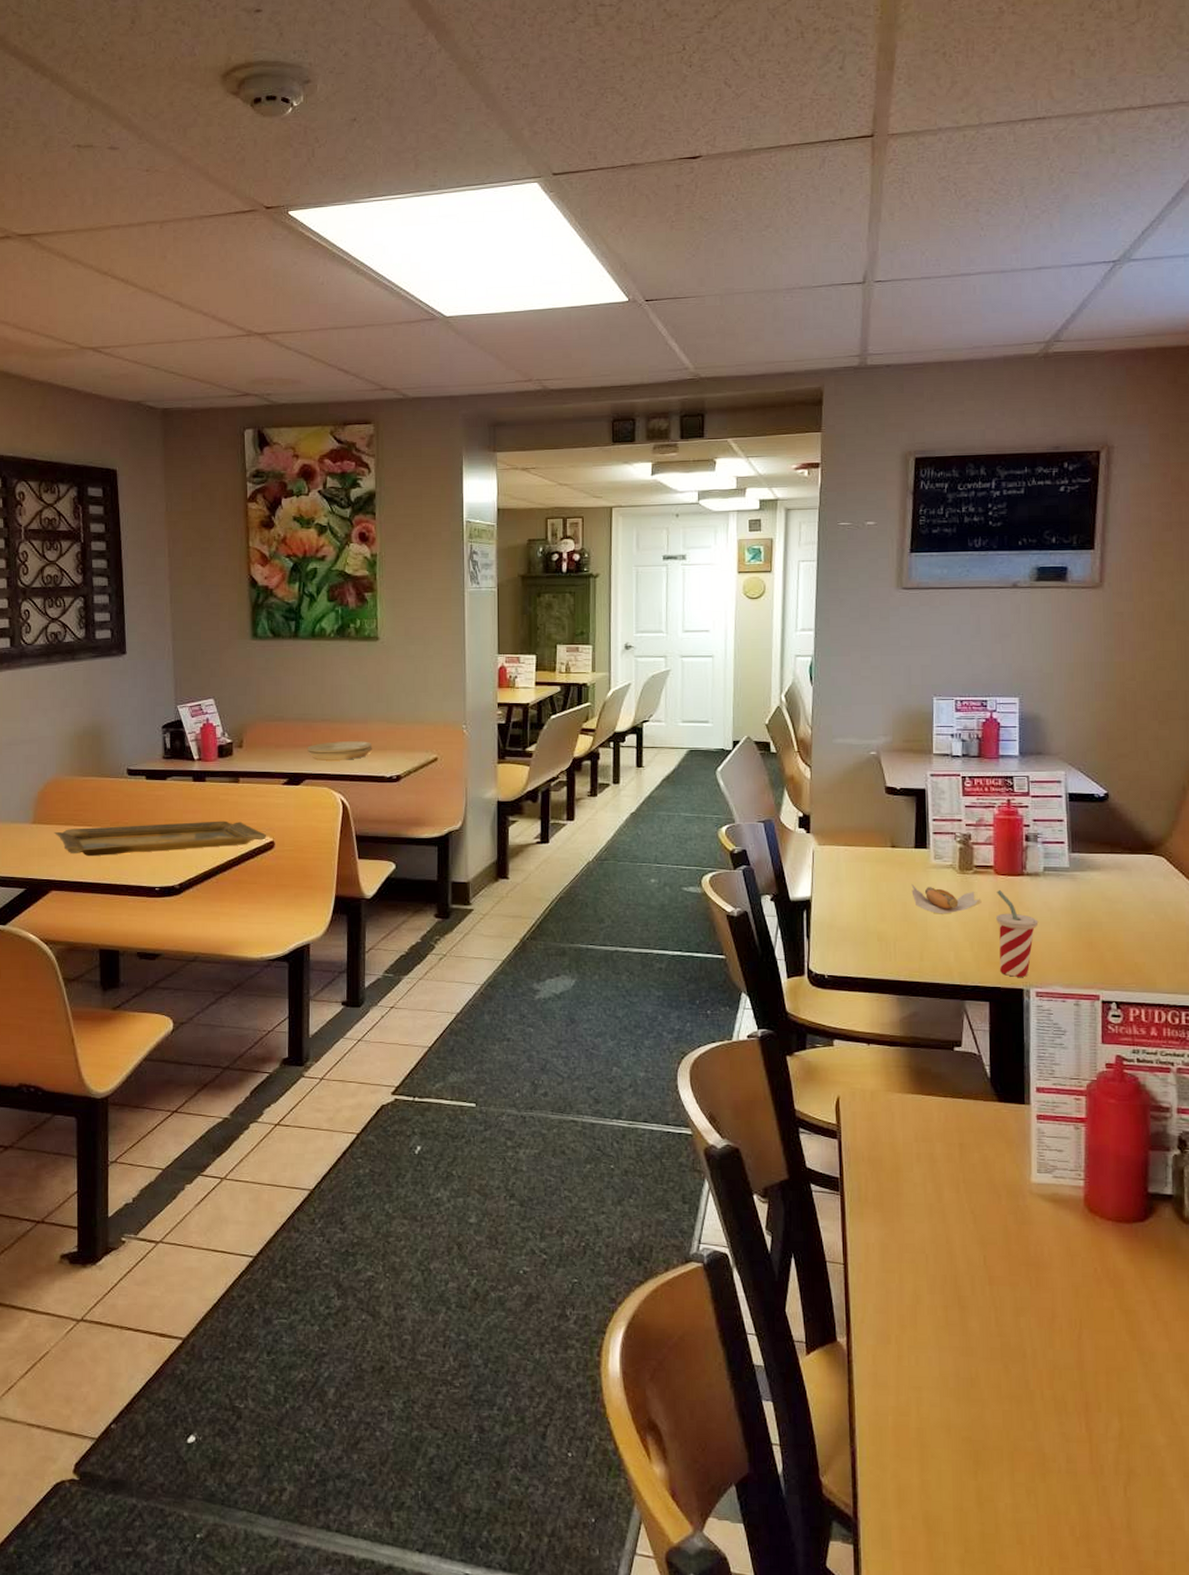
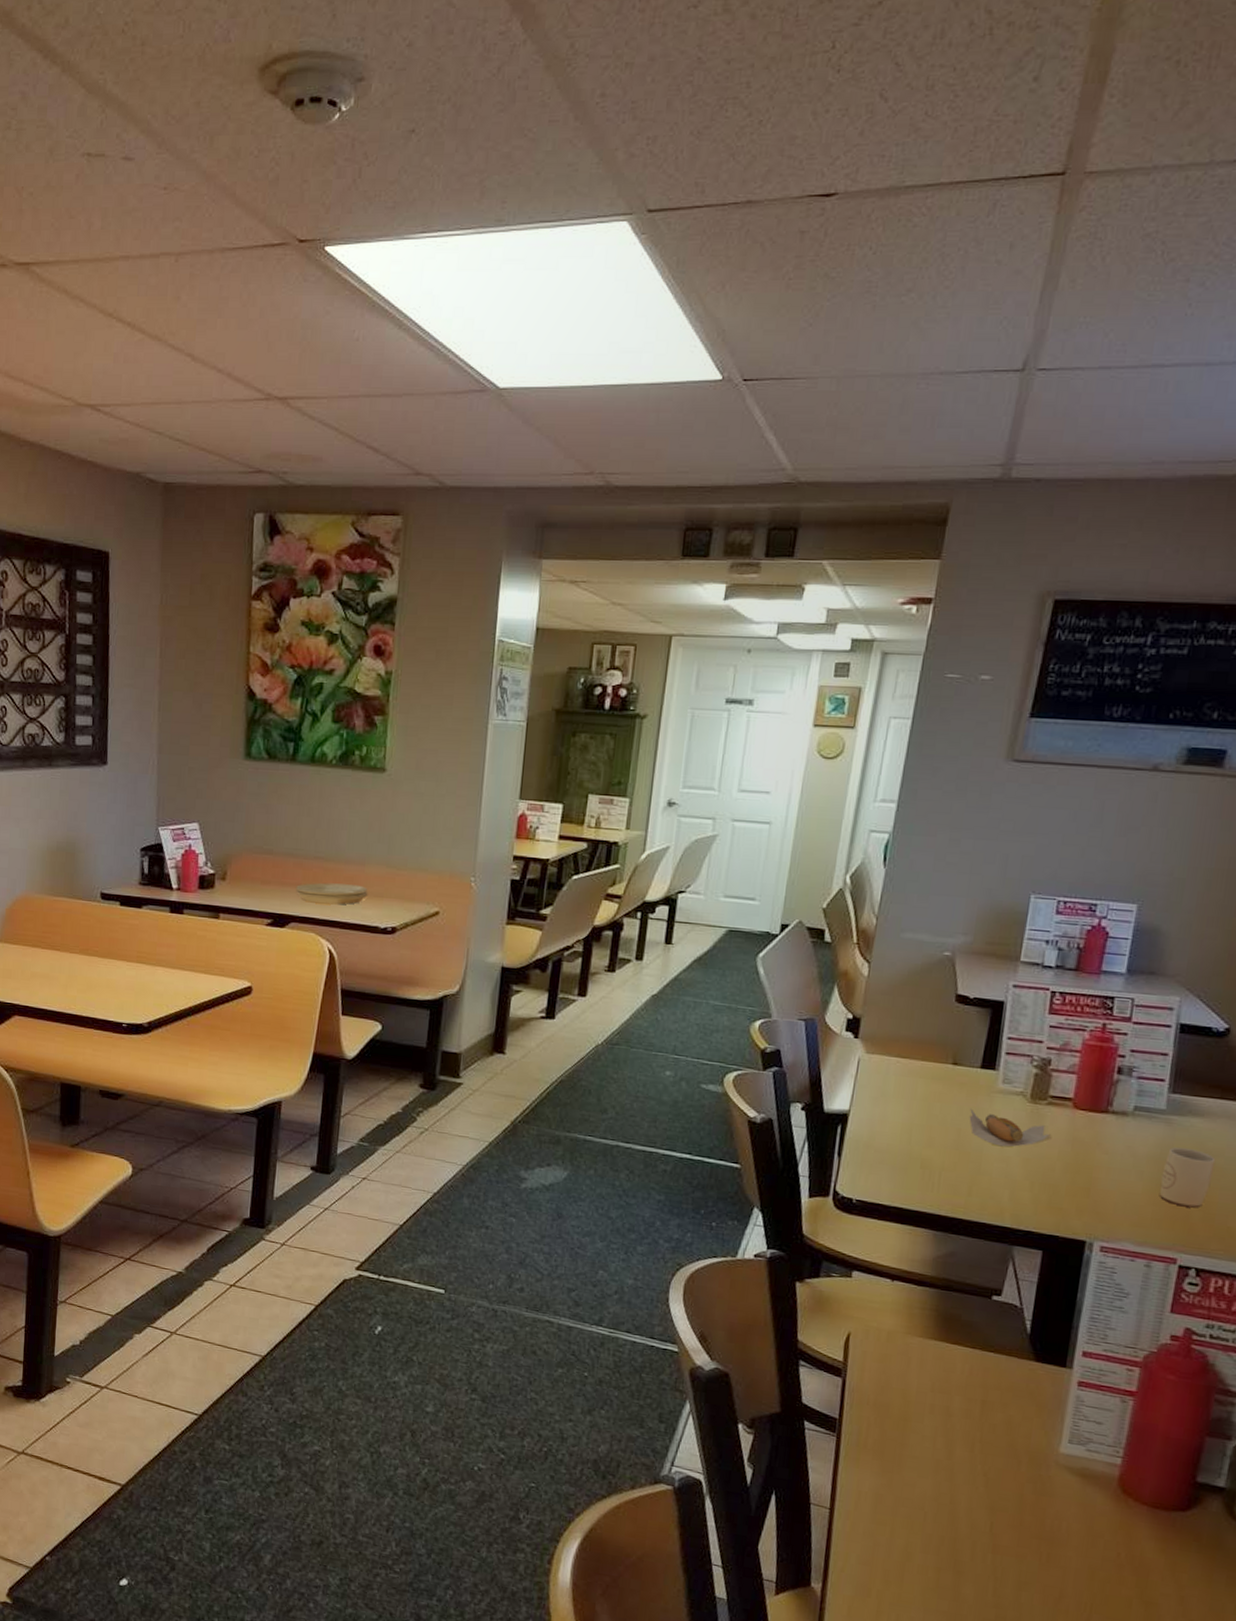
tray: present [53,821,267,856] -> none [20,951,245,988]
beverage cup: present [996,889,1039,977] -> none [1061,1126,1118,1228]
mug: none [1075,898,1116,949] -> present [1159,1147,1216,1208]

